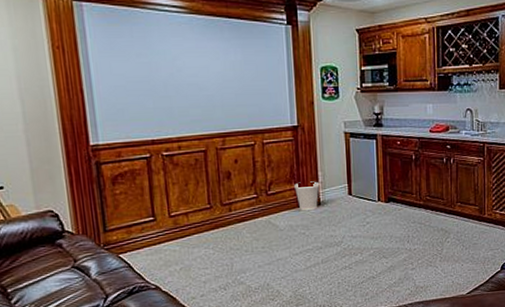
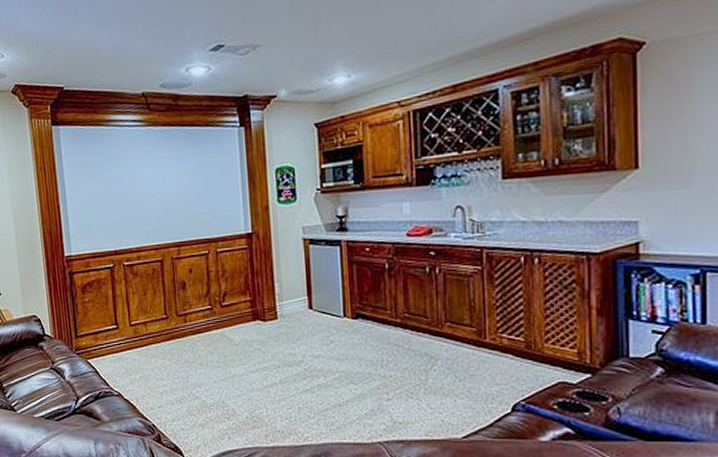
wastebasket: present [294,181,320,211] -> none [249,293,277,325]

